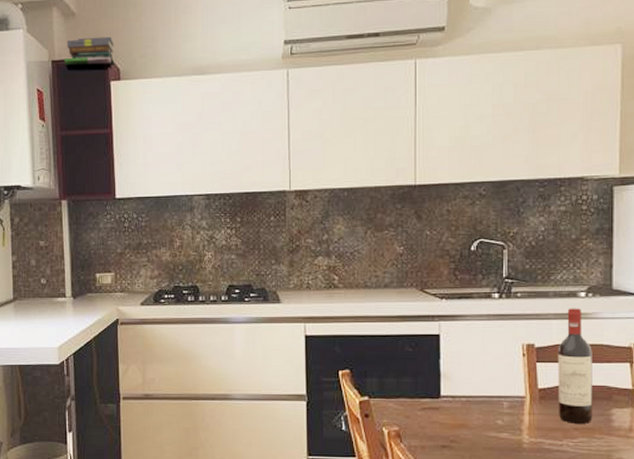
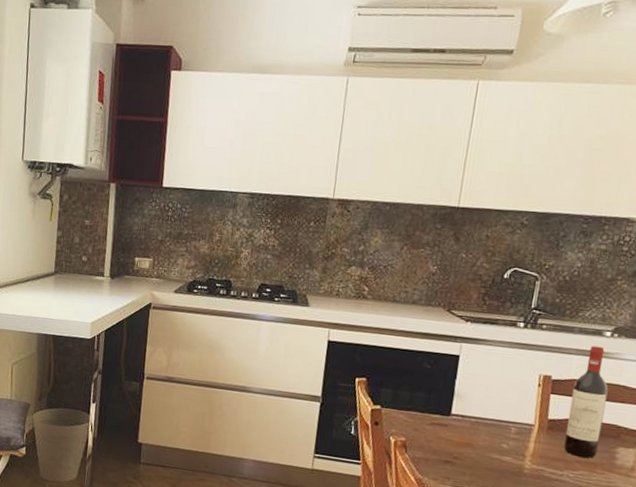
books: present [64,36,116,72] -> none [128,24,180,60]

